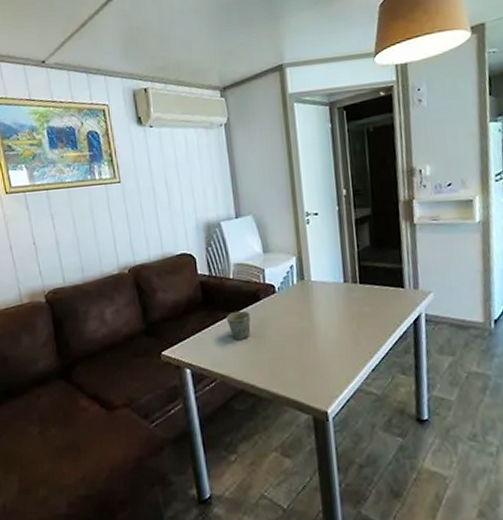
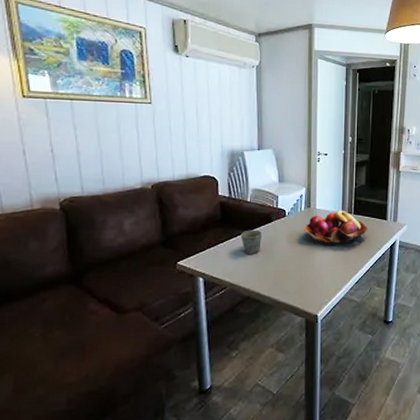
fruit basket: none [299,279,381,325] -> present [304,210,368,245]

